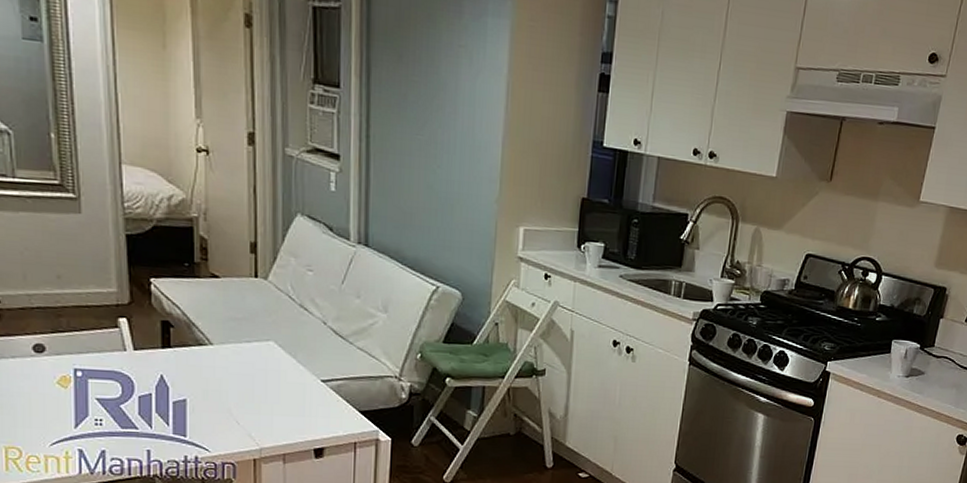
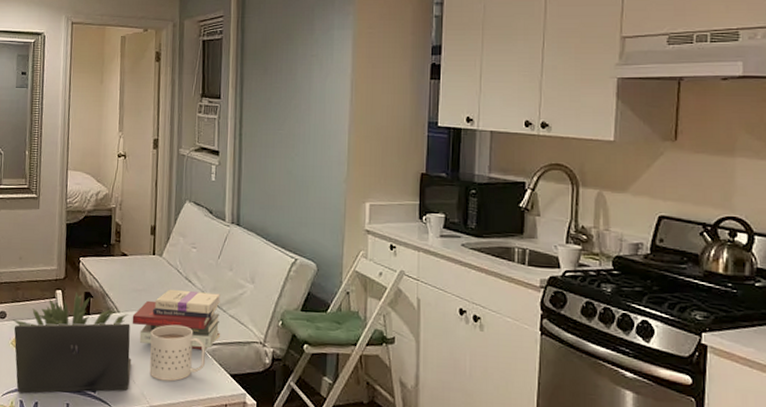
plant: none [57,319,226,363] -> present [13,291,129,327]
laptop: none [59,357,233,442] -> present [14,323,132,394]
books: none [230,318,347,387] -> present [132,289,221,351]
mug: none [256,358,330,421] -> present [149,324,206,382]

